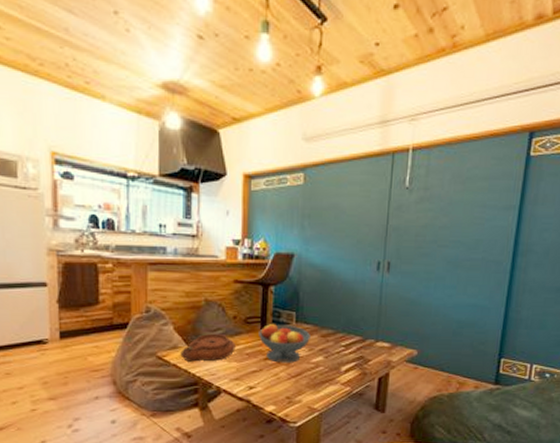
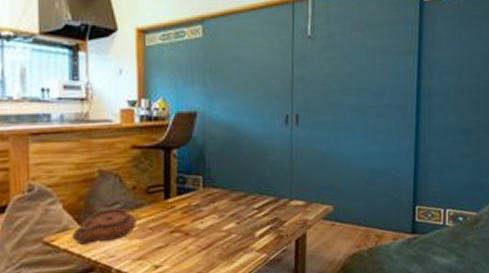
fruit bowl: present [259,324,310,363] -> none [162,190,220,235]

